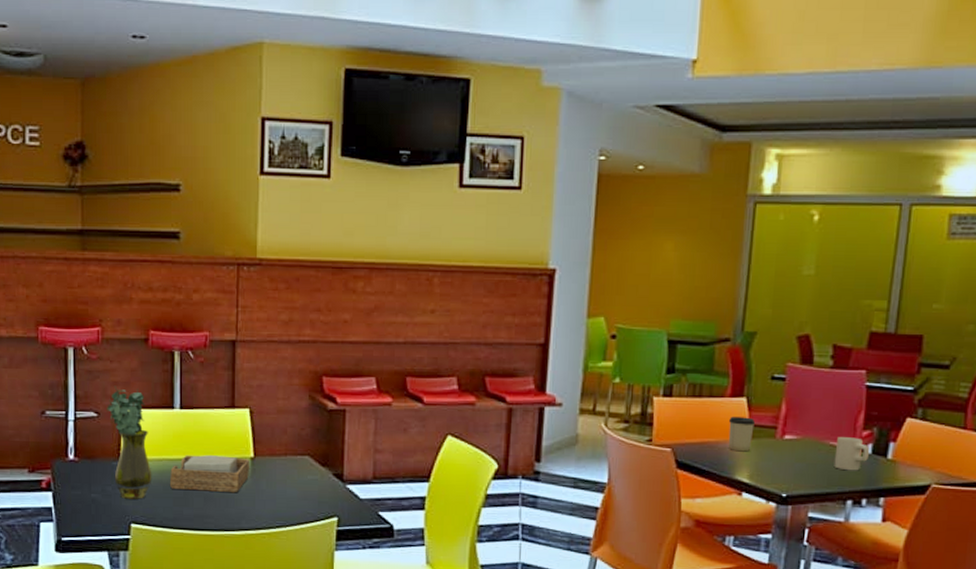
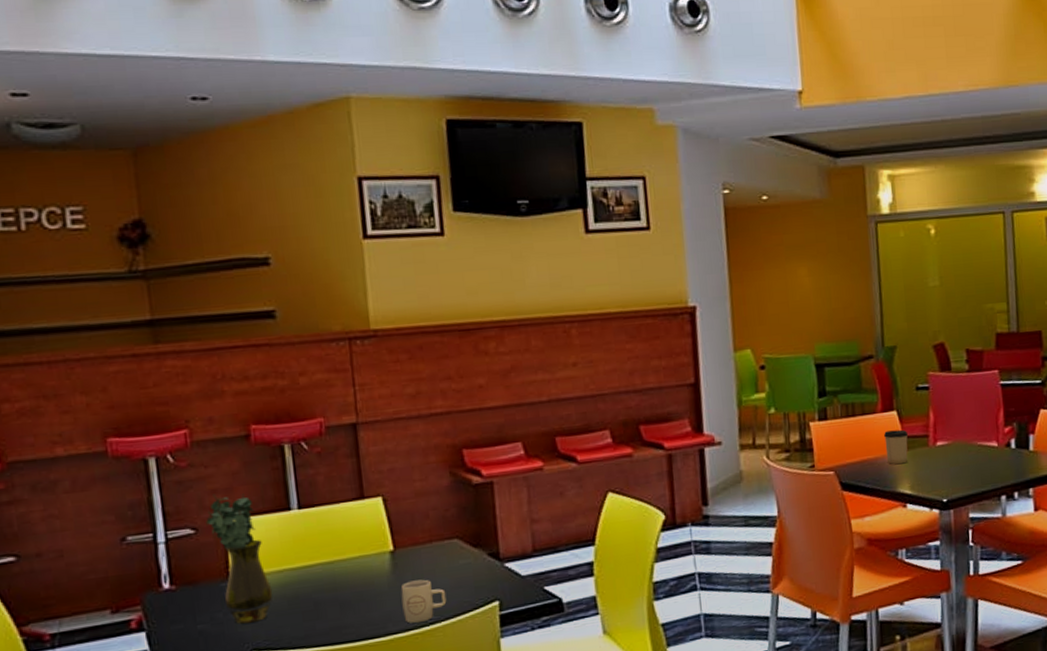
napkin holder: present [169,455,250,493] -> none [294,553,391,603]
mug: none [255,486,293,525] -> present [401,579,447,624]
cup: present [834,437,870,471] -> none [983,435,1014,468]

